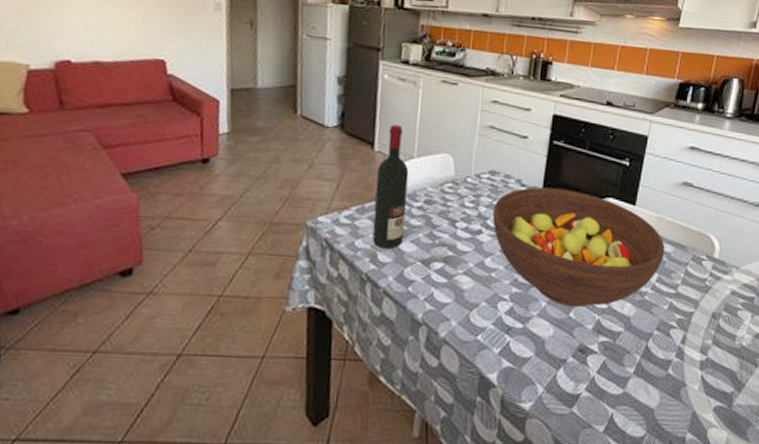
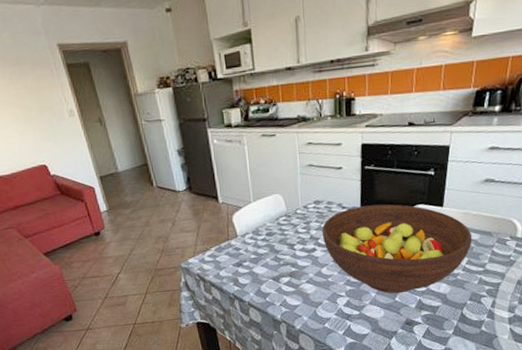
wine bottle: present [372,125,409,249] -> none [225,179,256,274]

